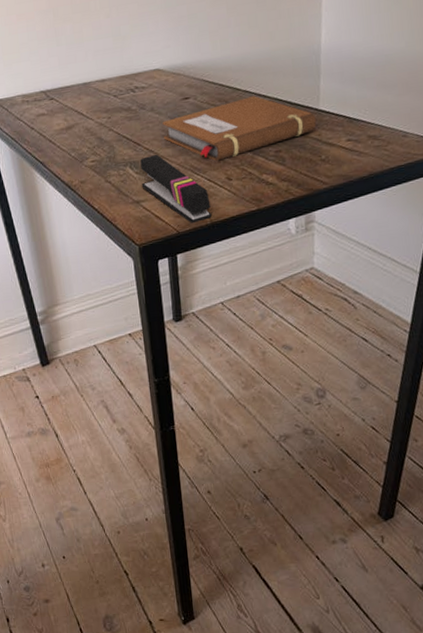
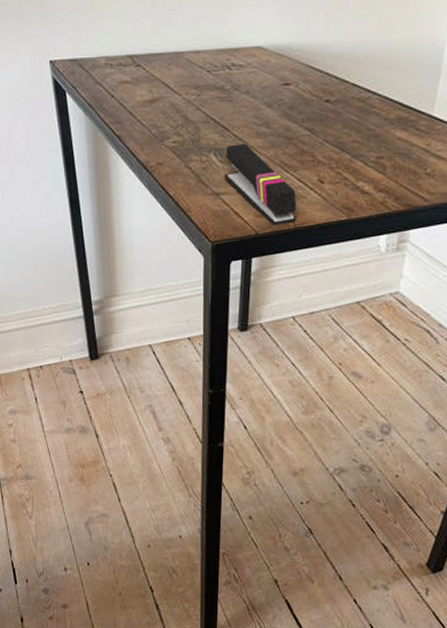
notebook: present [162,96,316,161] -> none [256,91,428,160]

